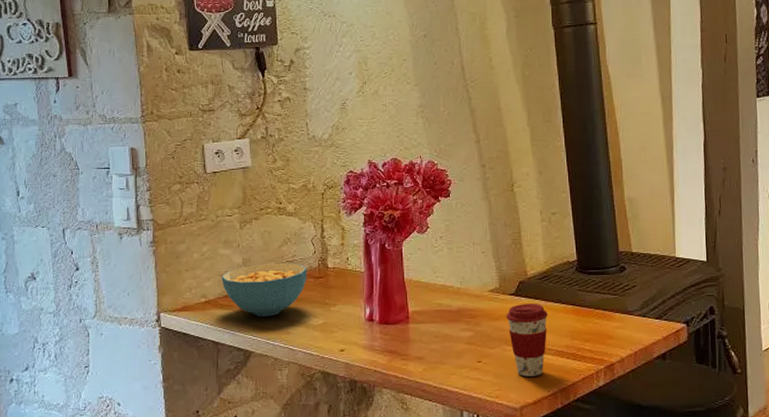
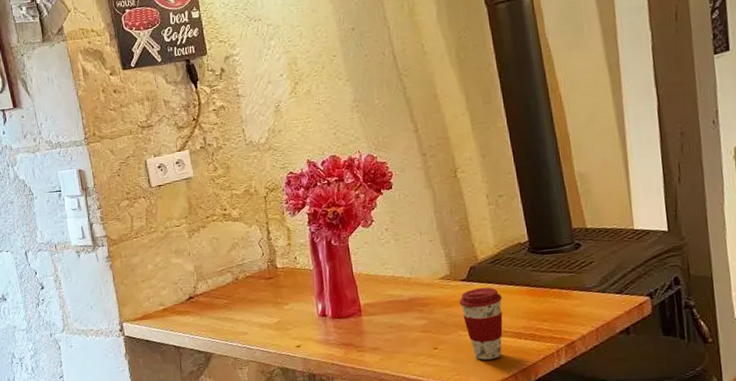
cereal bowl: present [221,262,307,317] -> none [176,266,258,320]

